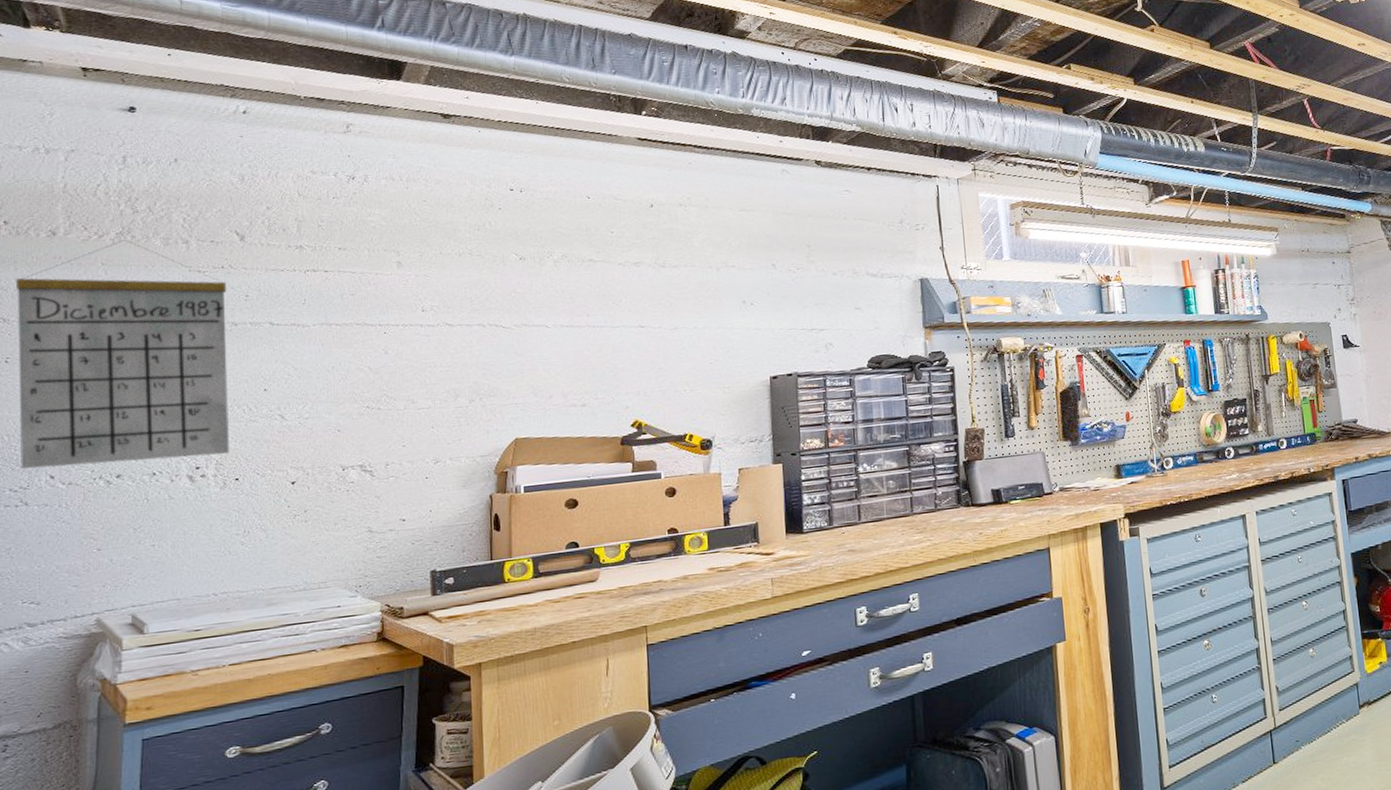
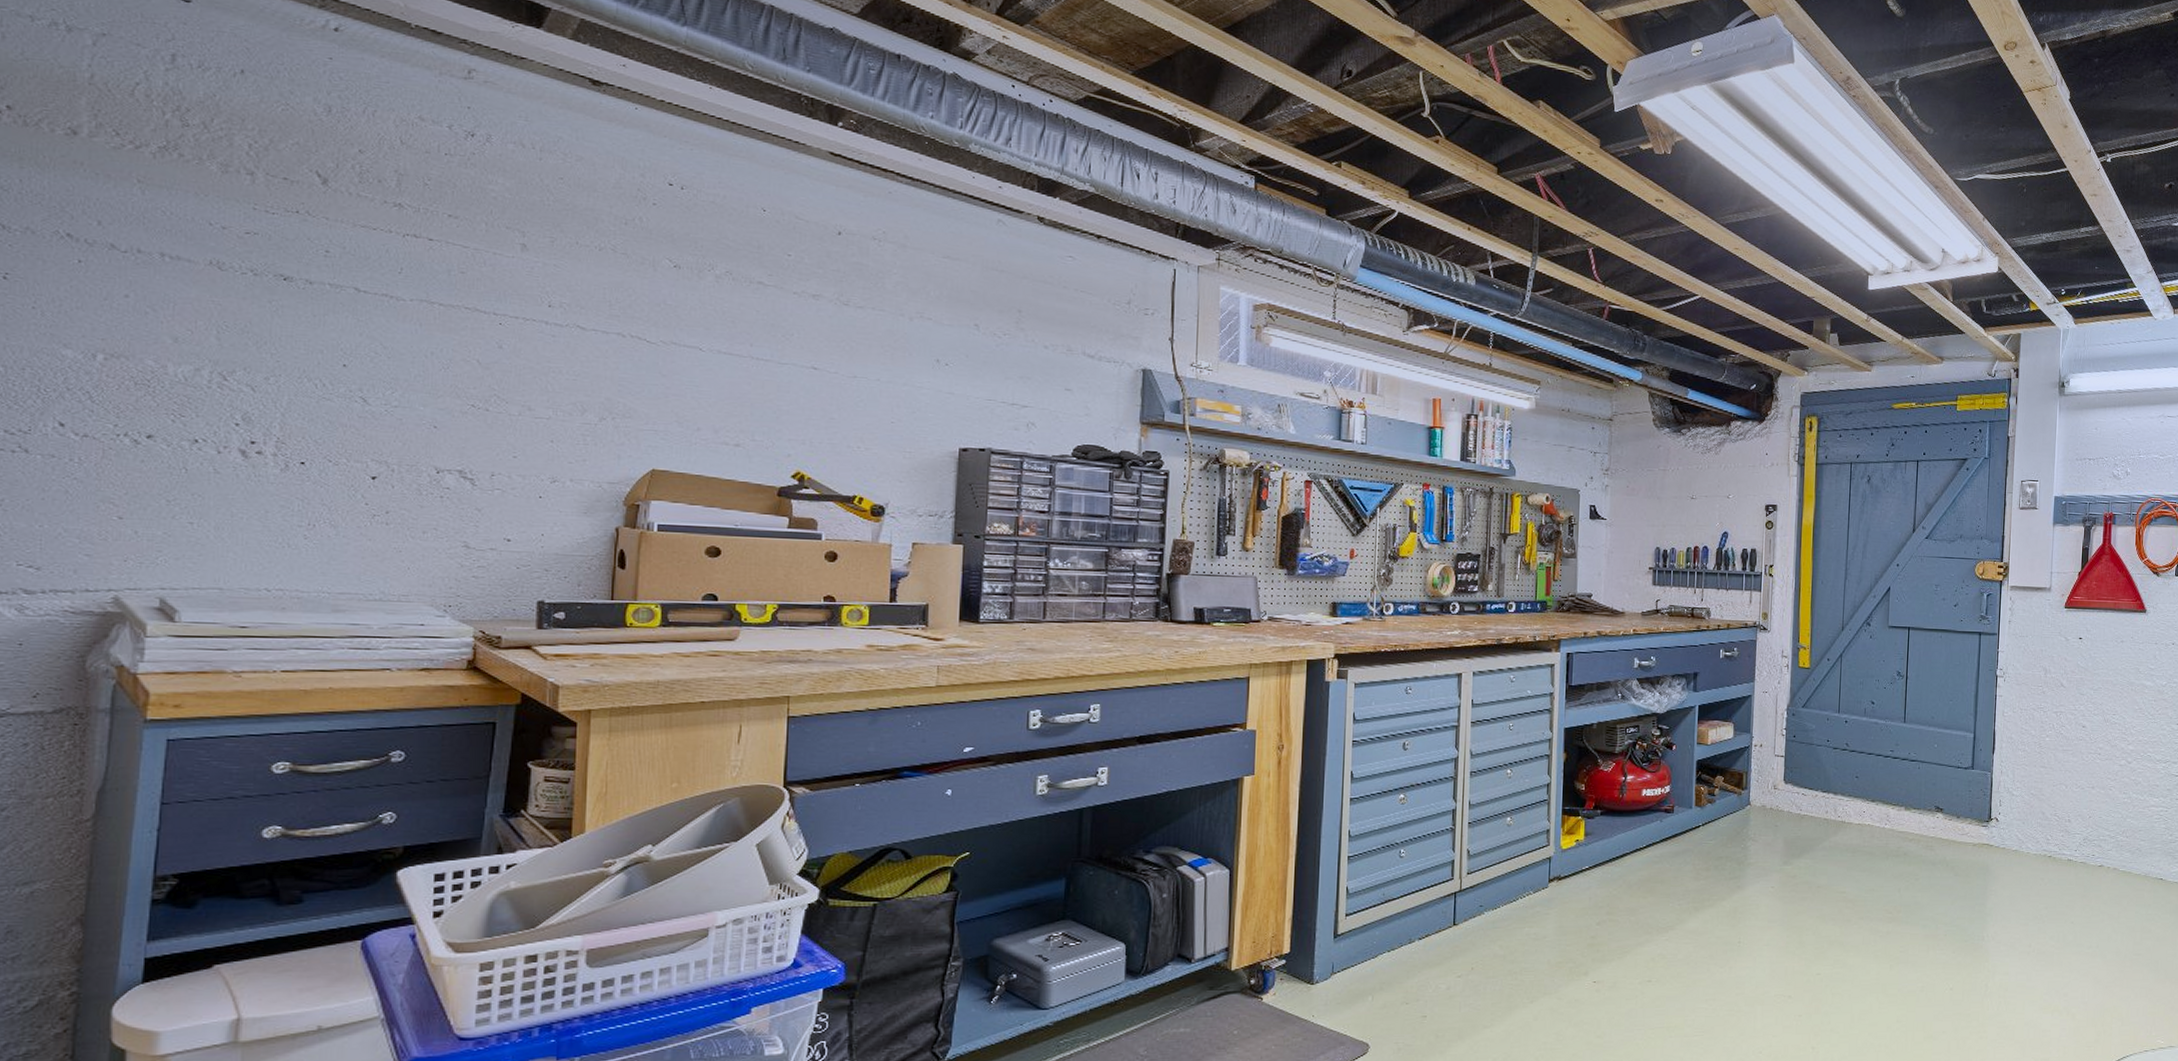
calendar: present [16,240,229,469] -> none [20,156,302,433]

